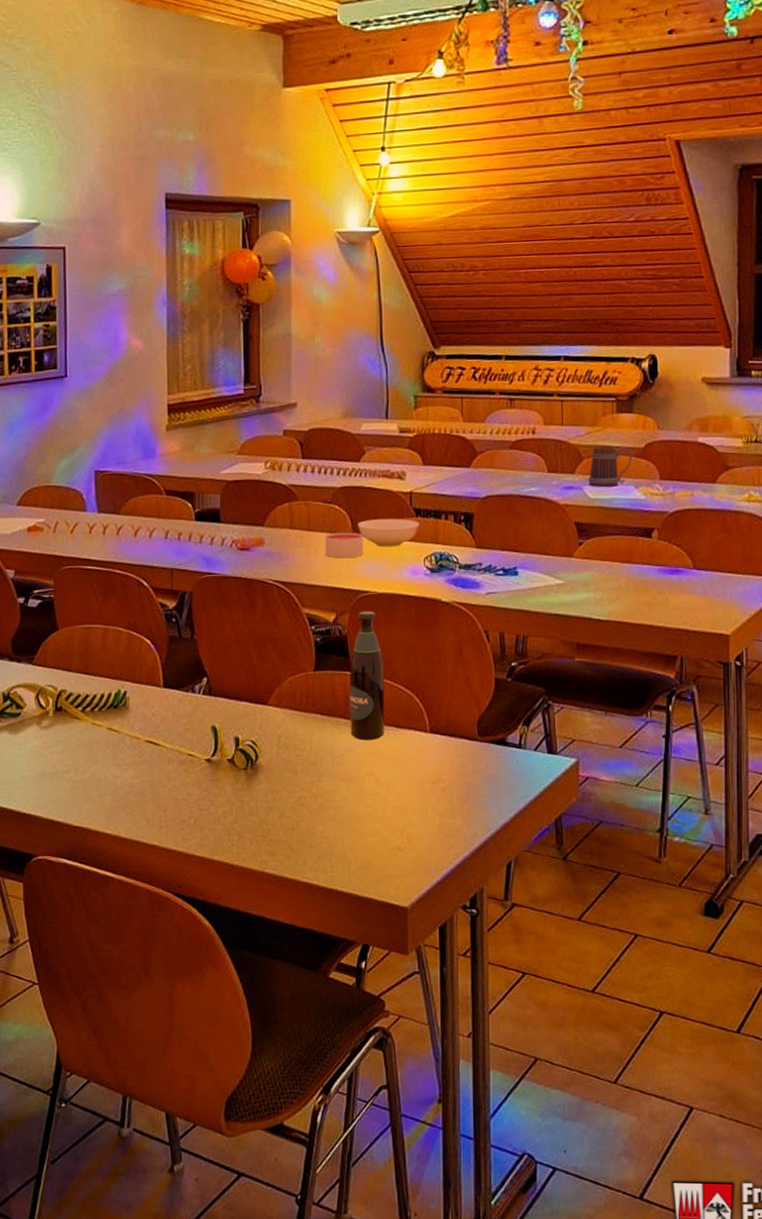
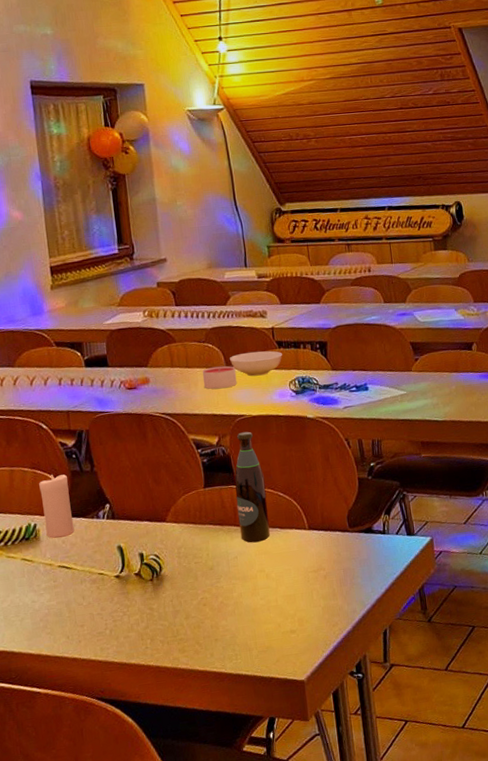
candle: none [134,637,167,710] -> present [39,474,75,539]
beer mug: present [588,445,633,488] -> none [417,277,451,313]

